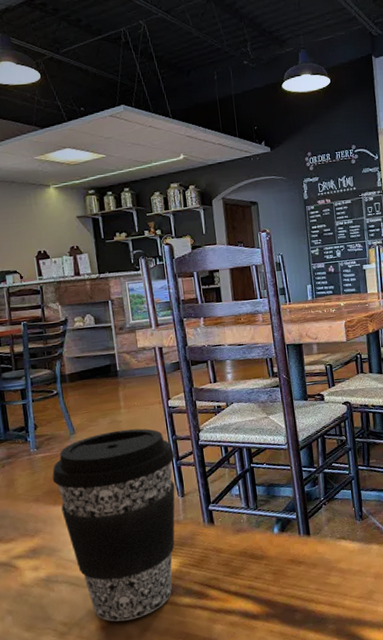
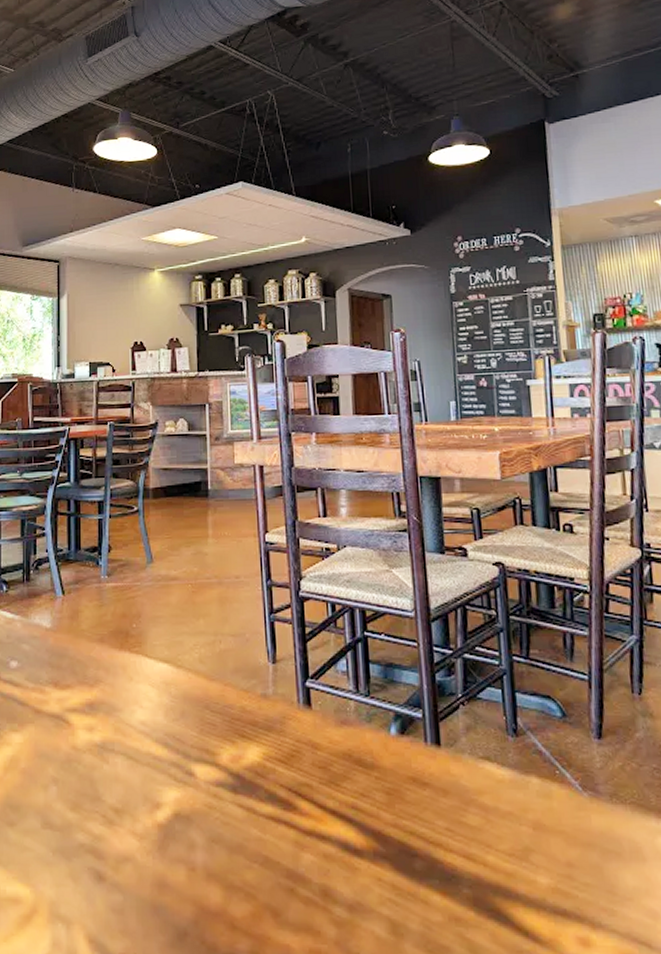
coffee cup: present [52,428,175,622] -> none [121,564,269,822]

